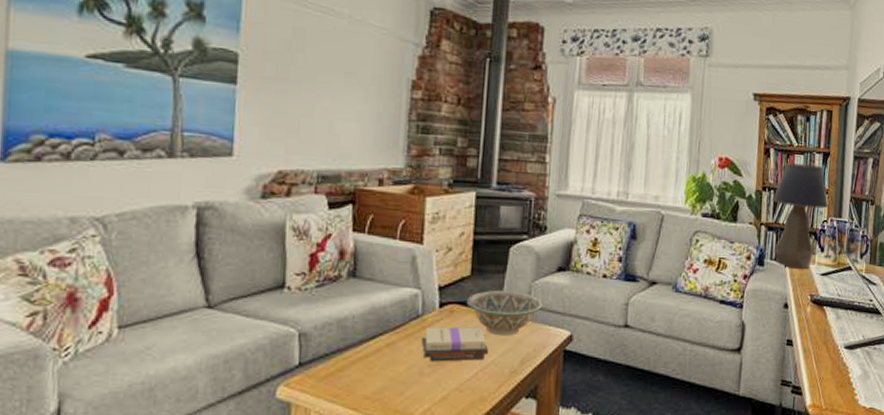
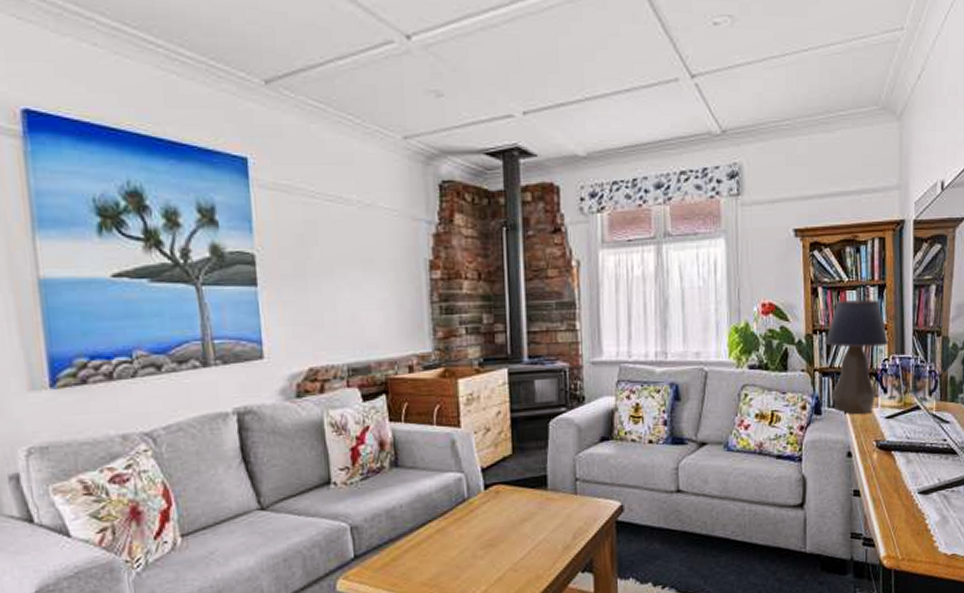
books: present [420,327,488,362] -> none [469,505,538,544]
decorative bowl: present [466,291,543,336] -> none [510,466,590,513]

